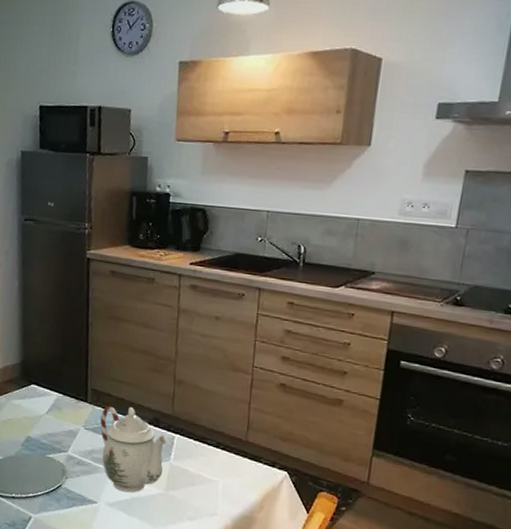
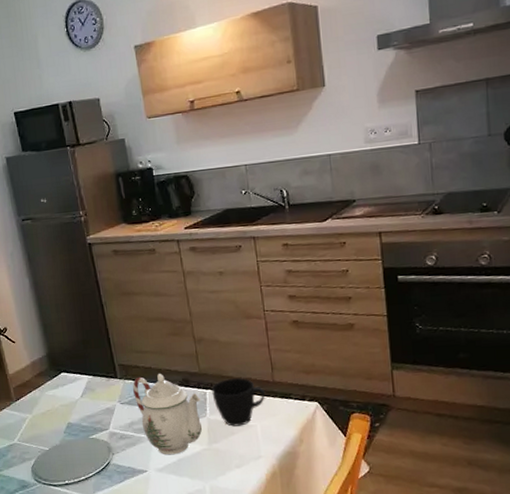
cup: none [180,428,235,479] -> present [211,378,265,427]

